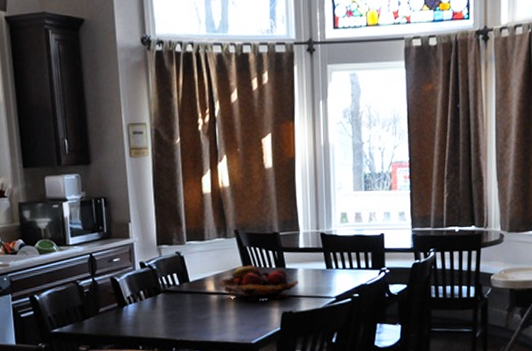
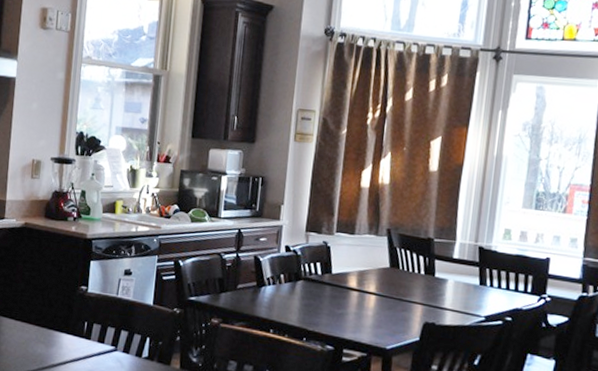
fruit basket: present [217,265,299,301] -> none [360,266,447,308]

